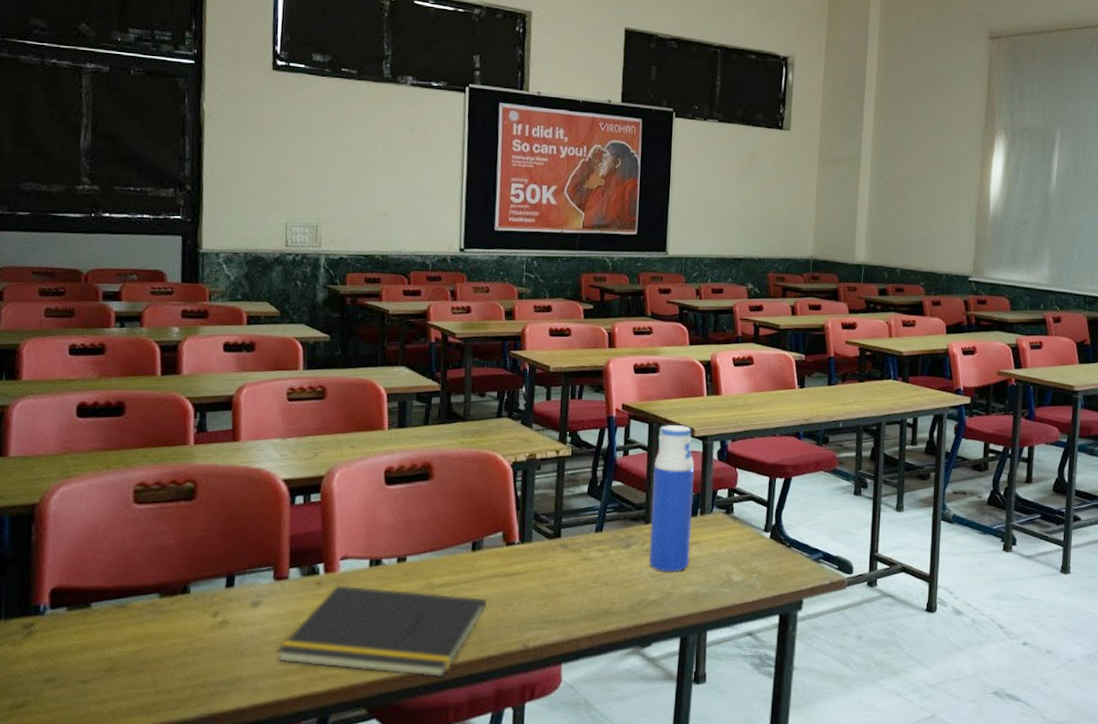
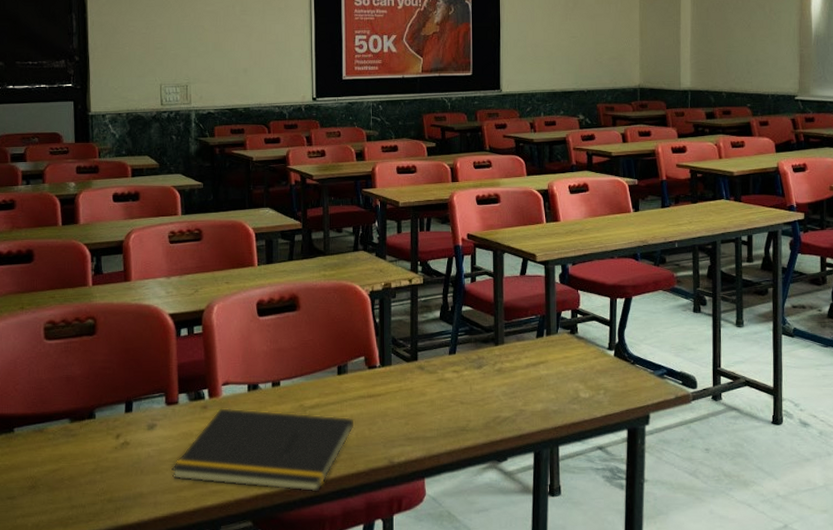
water bottle: present [648,425,695,572] -> none [499,252,539,391]

